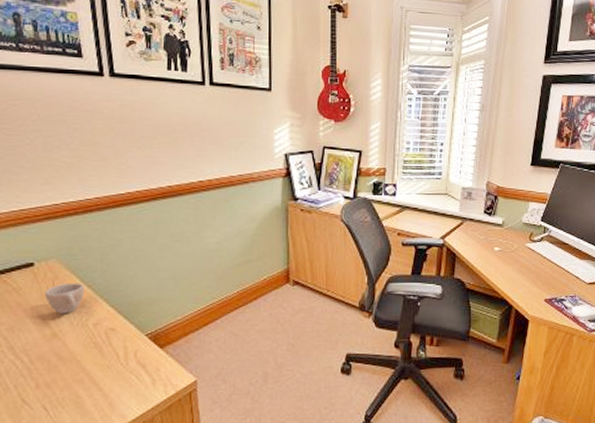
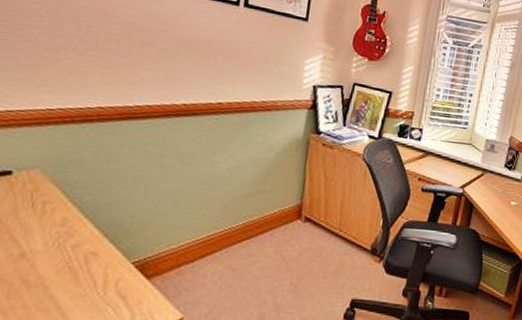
cup: present [45,282,85,314] -> none [19,197,69,232]

